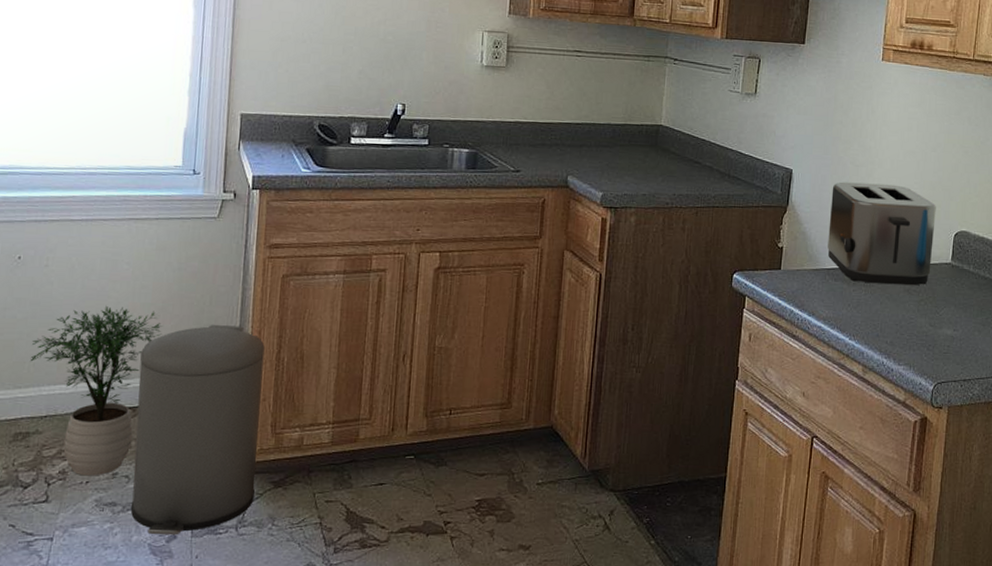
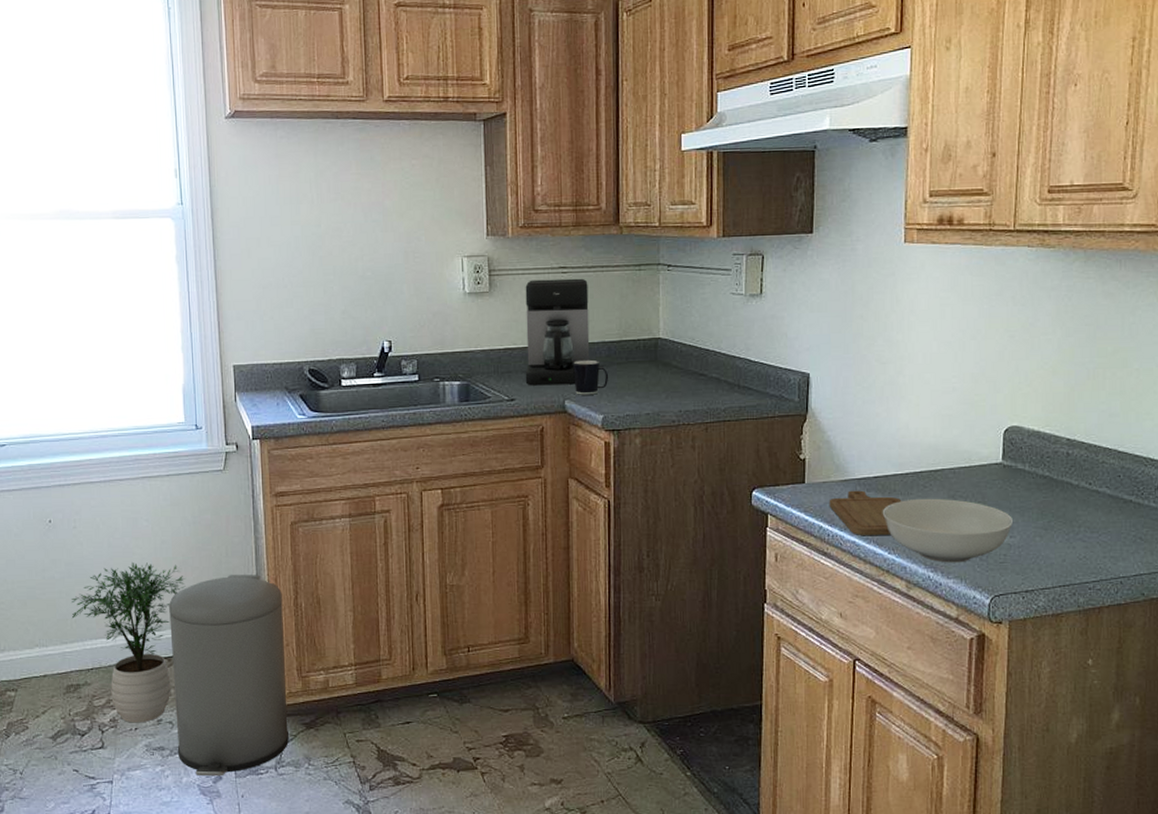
coffee maker: none [532,59,600,162] -> present [525,278,590,386]
mug: none [578,138,611,173] -> present [573,359,609,395]
chopping board: none [800,279,864,322] -> present [829,490,902,535]
toaster: present [827,182,936,285] -> none [856,380,980,491]
bowl: none [846,290,958,351] -> present [882,498,1014,563]

